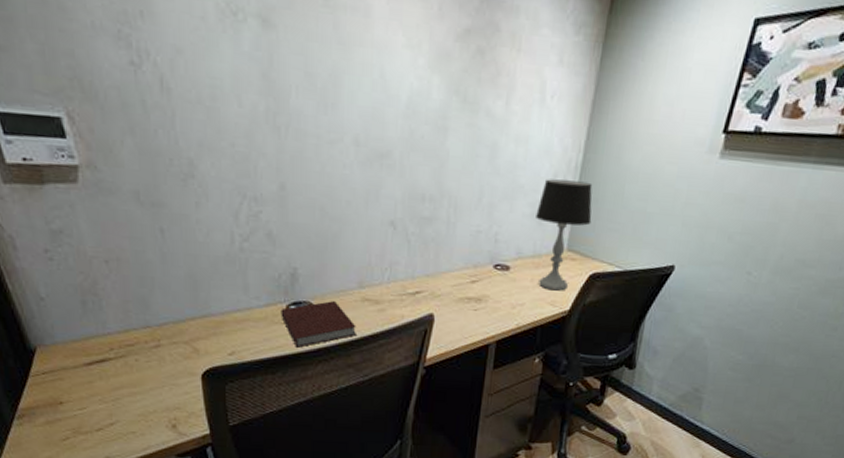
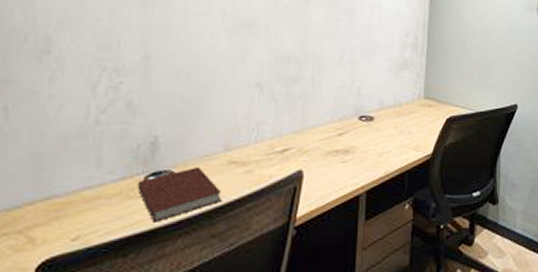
table lamp: present [536,179,593,291] -> none [394,37,442,136]

